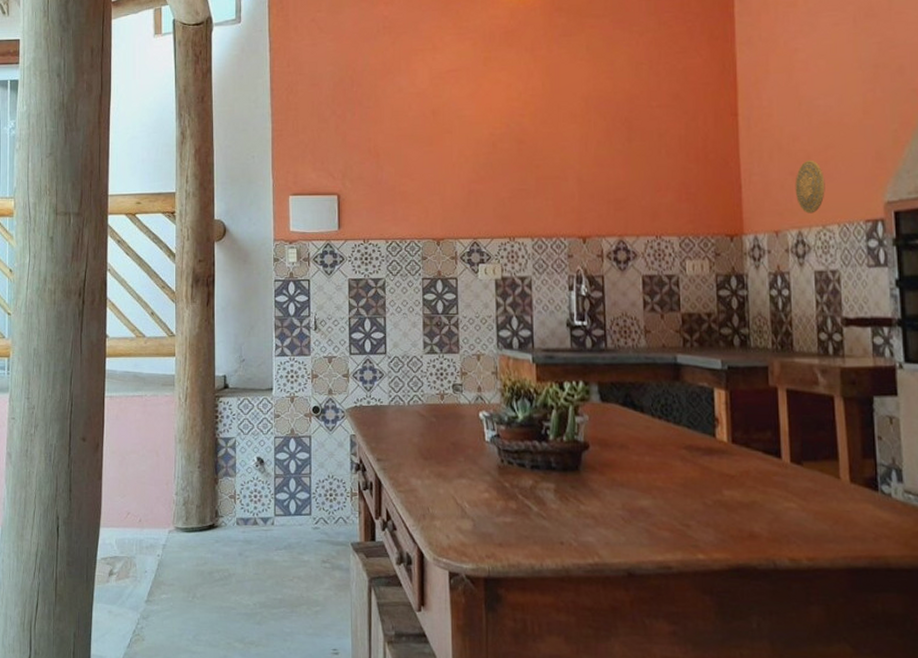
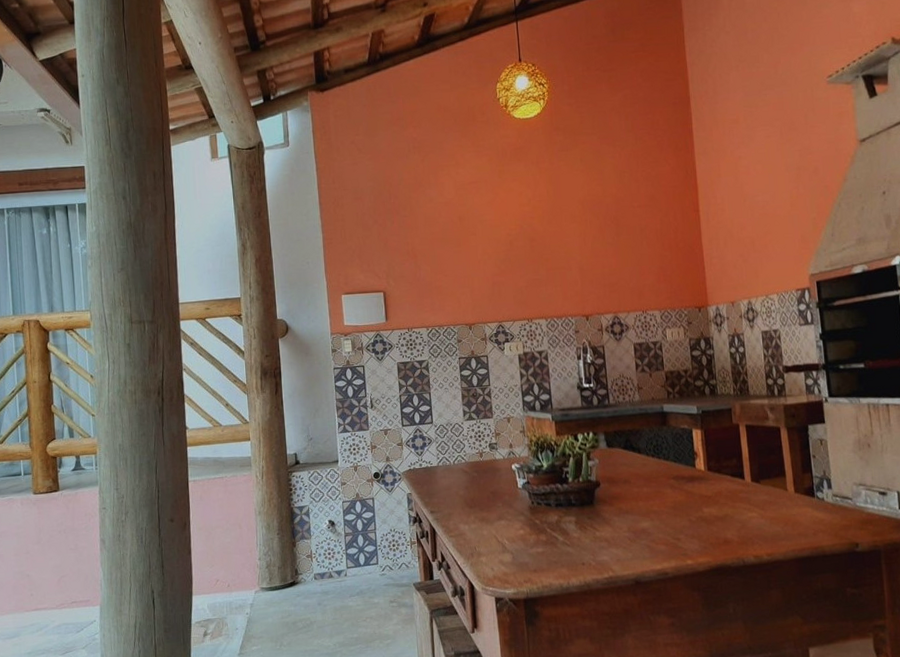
decorative plate: present [795,160,825,214] -> none [744,244,766,287]

